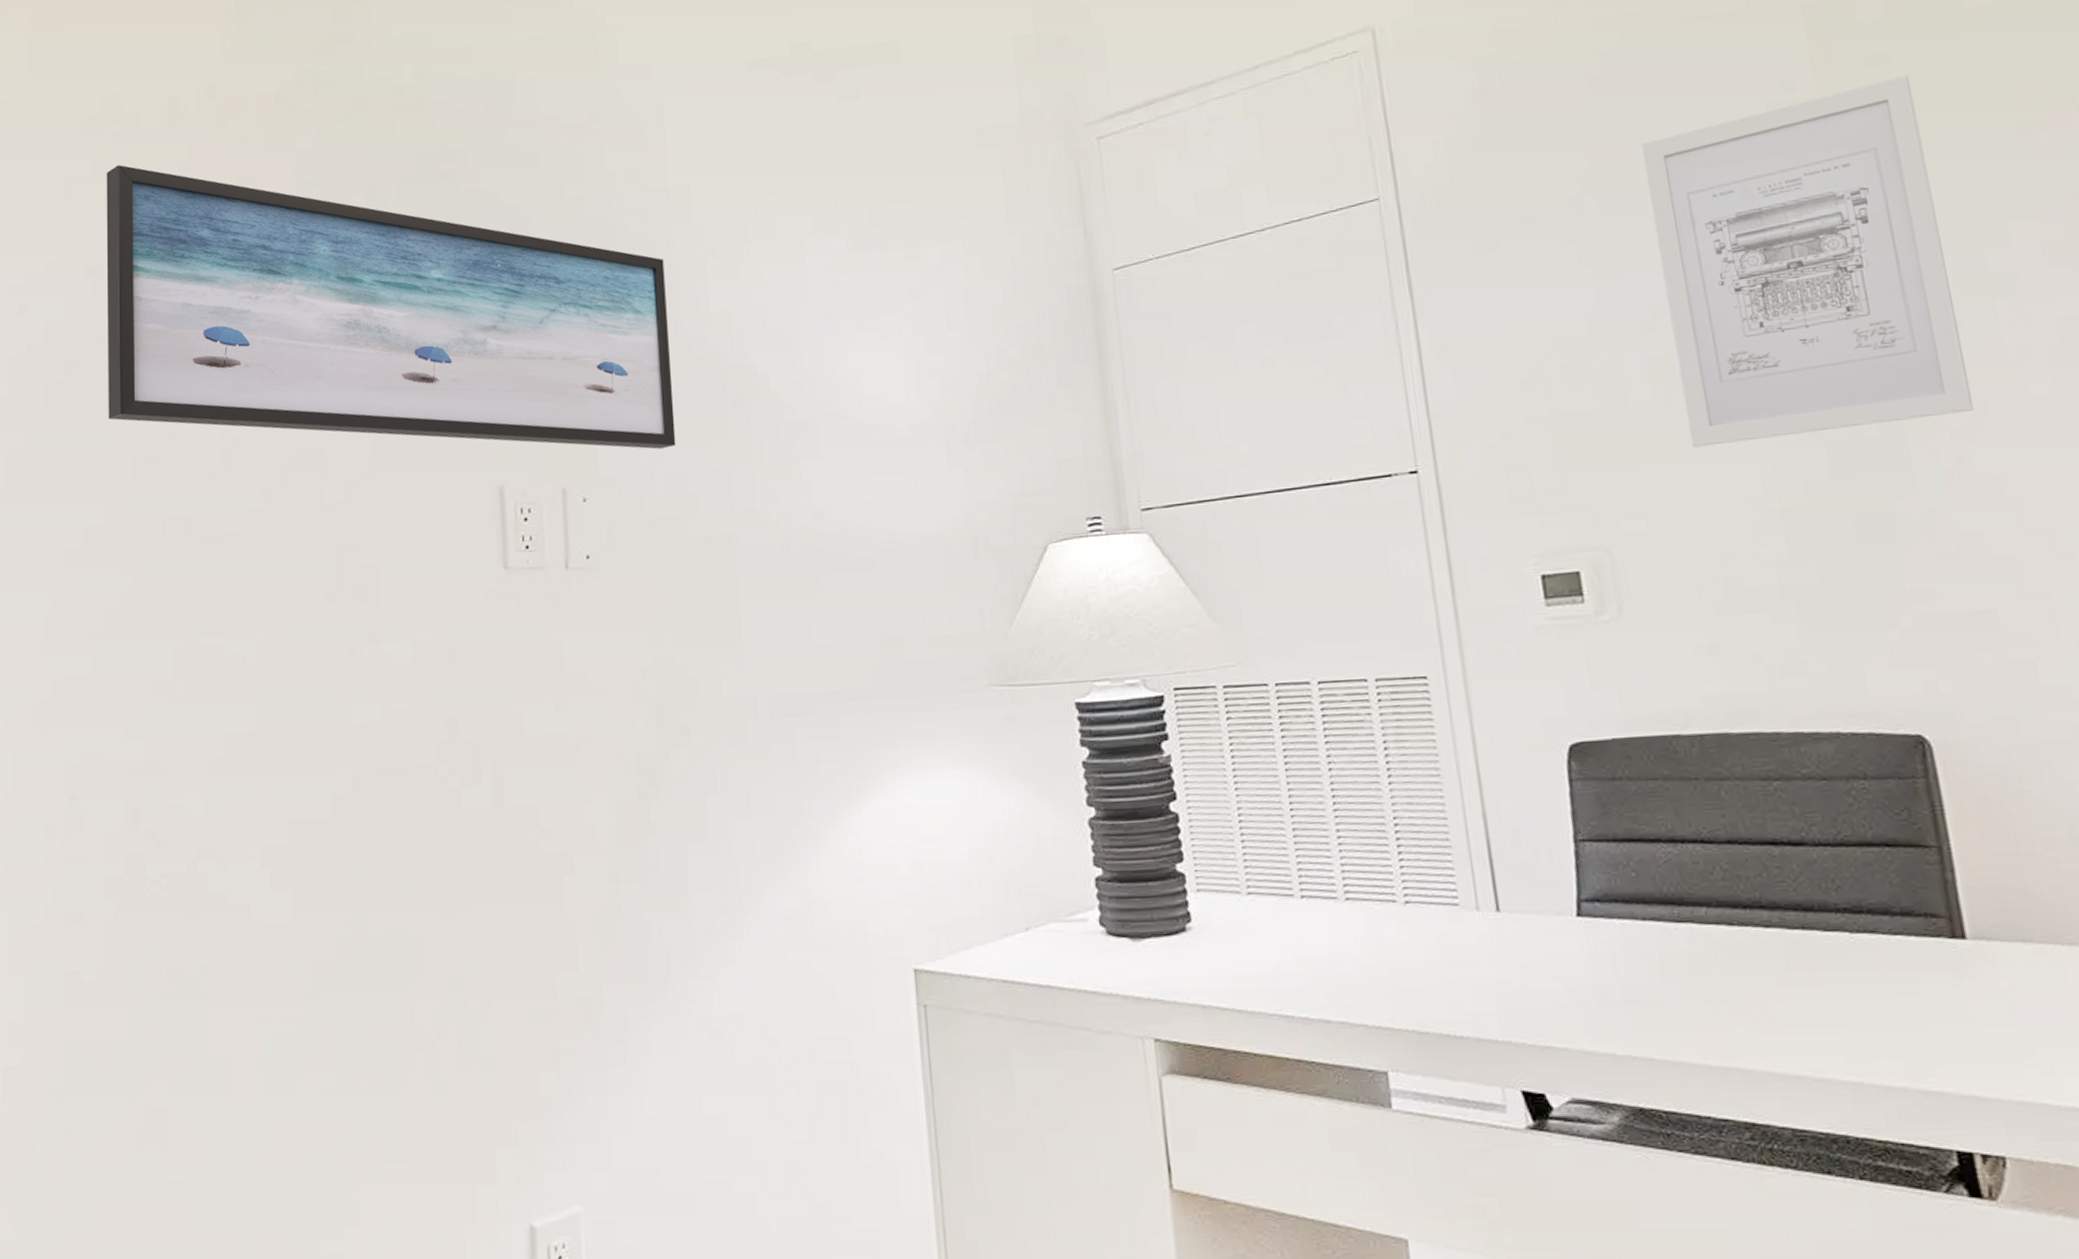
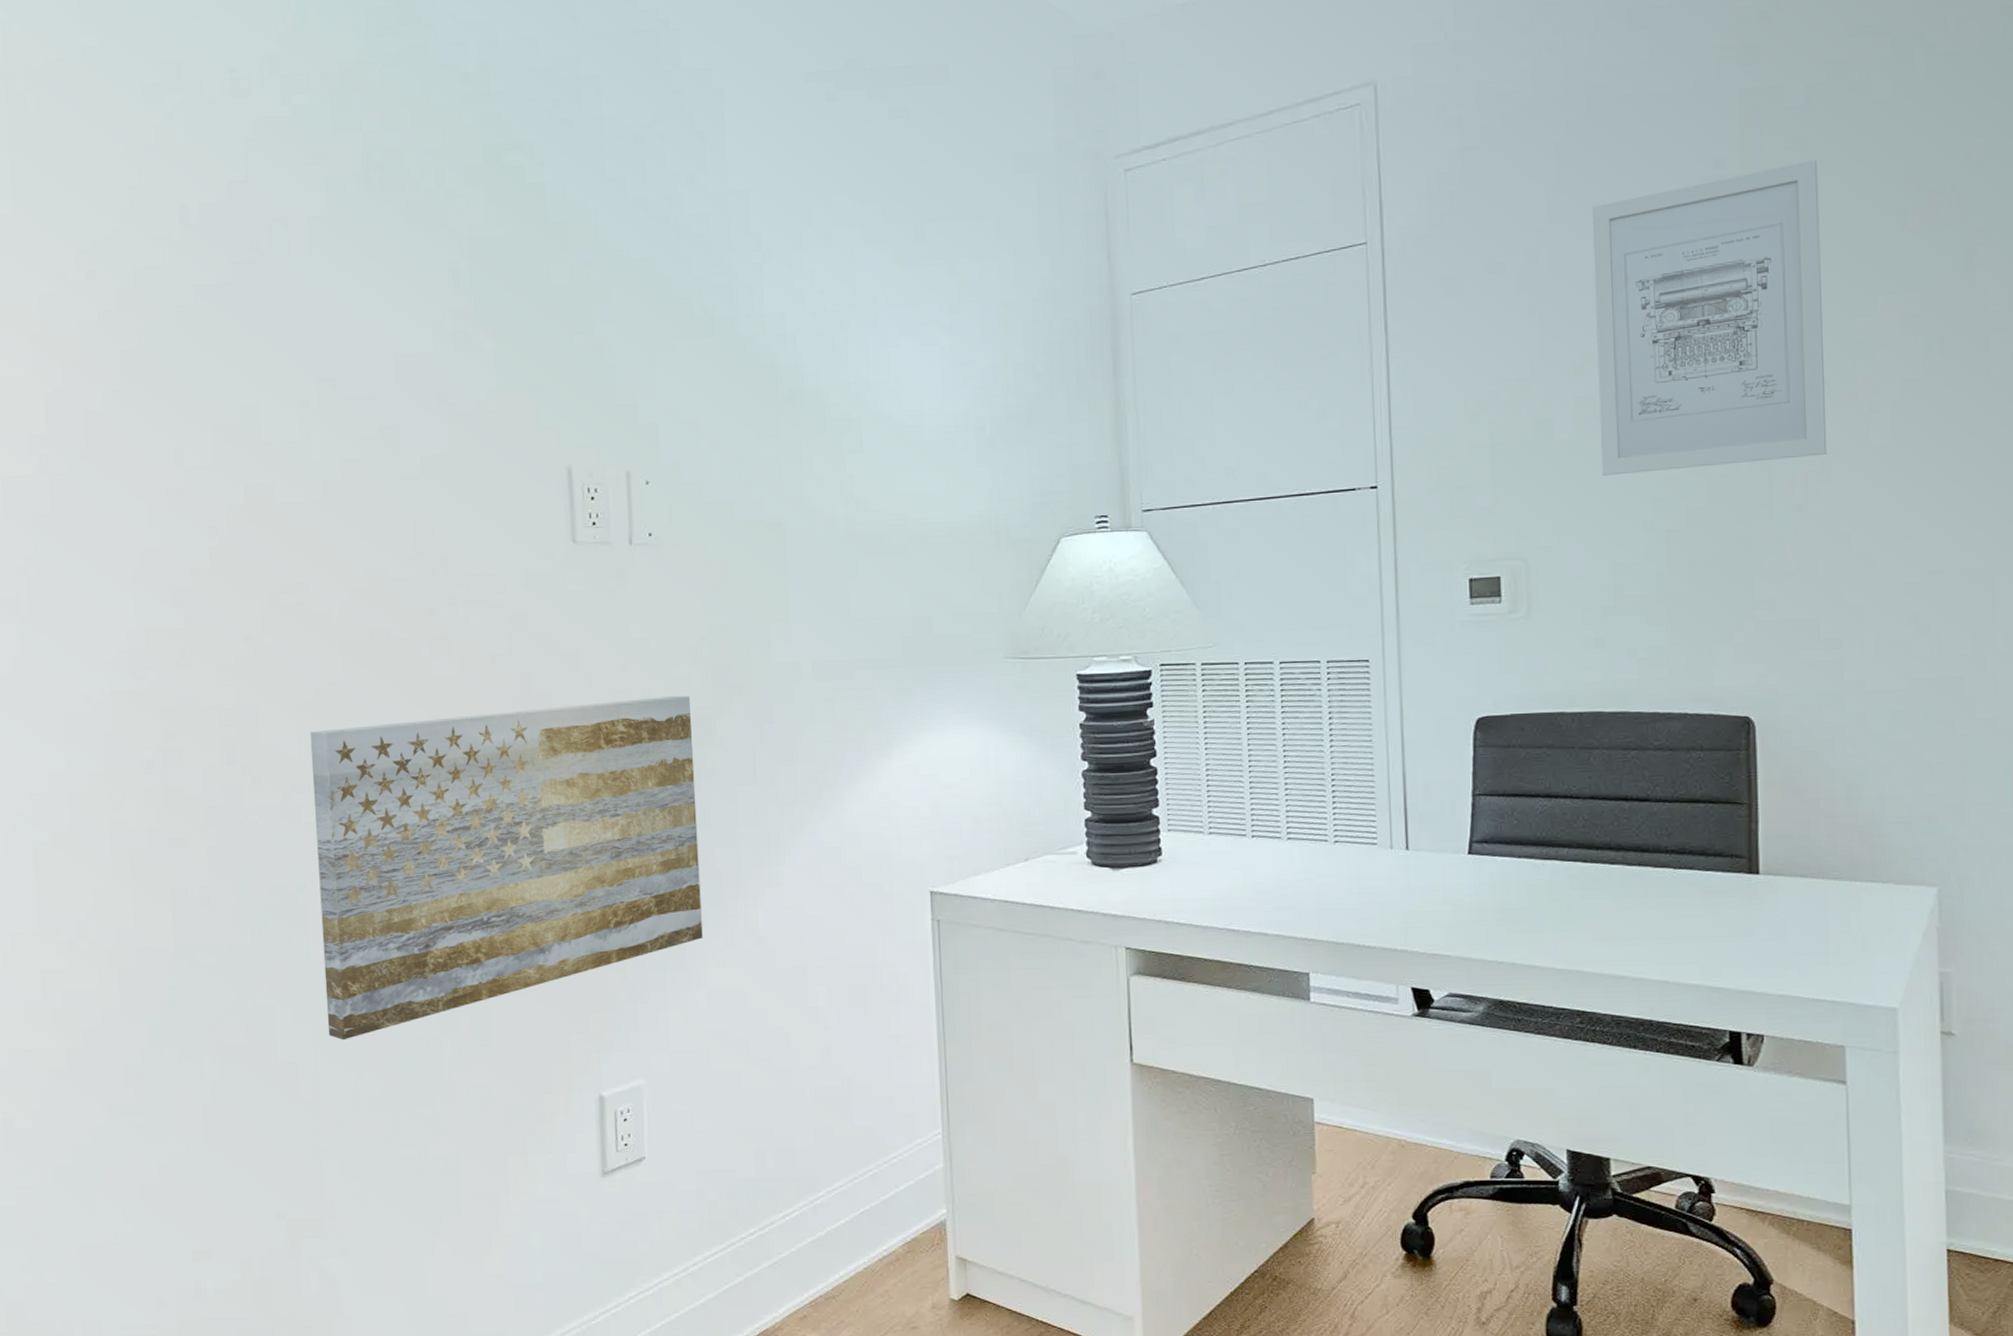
wall art: present [106,165,676,450] -> none [169,135,732,439]
wall art: none [219,738,649,1155] -> present [310,695,703,1041]

